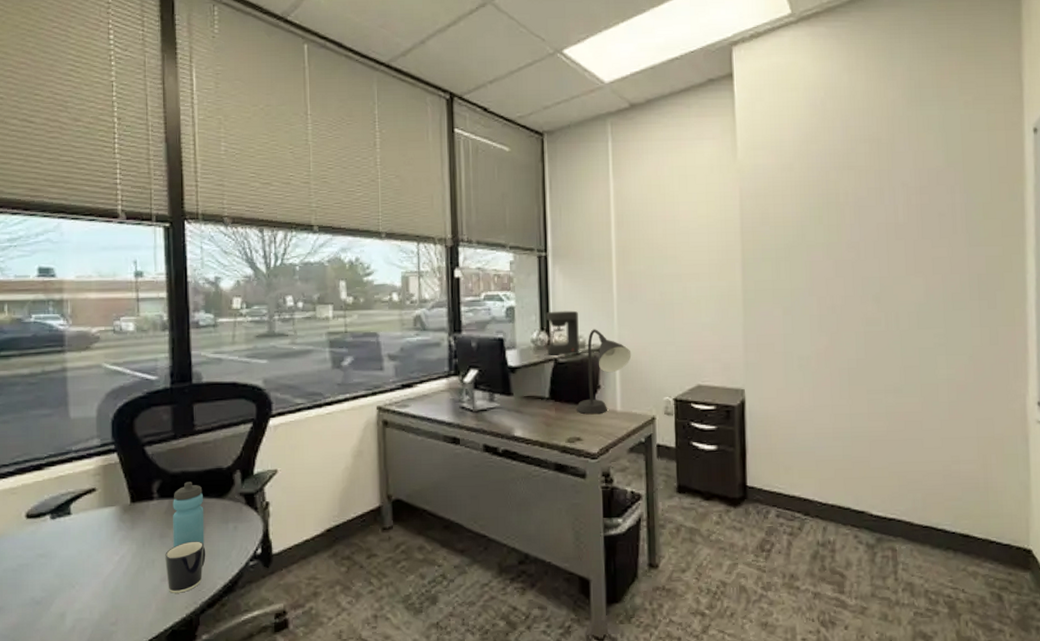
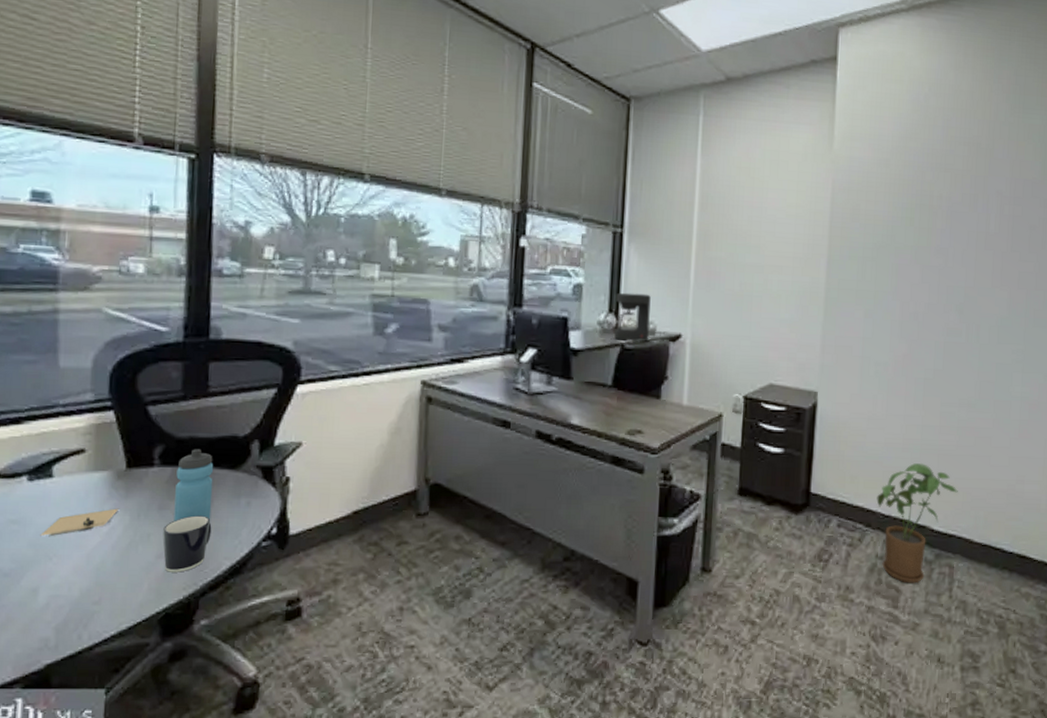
clipboard: none [64,539,127,567] -> present [40,508,118,537]
desk lamp: present [577,329,632,415] -> none [640,315,704,407]
house plant: none [812,450,893,568] -> present [876,462,958,584]

